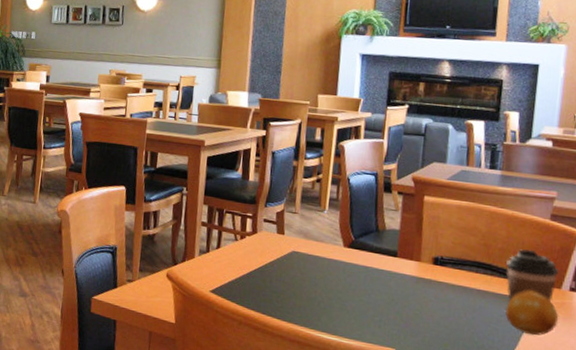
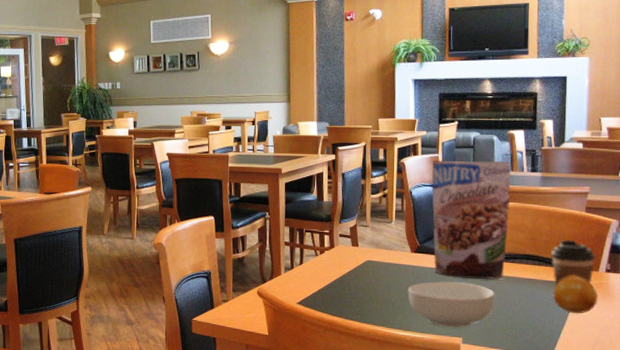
cereal bowl: none [336,282,437,338] -> present [407,281,494,328]
granola pouch: none [369,145,467,287] -> present [431,160,512,280]

